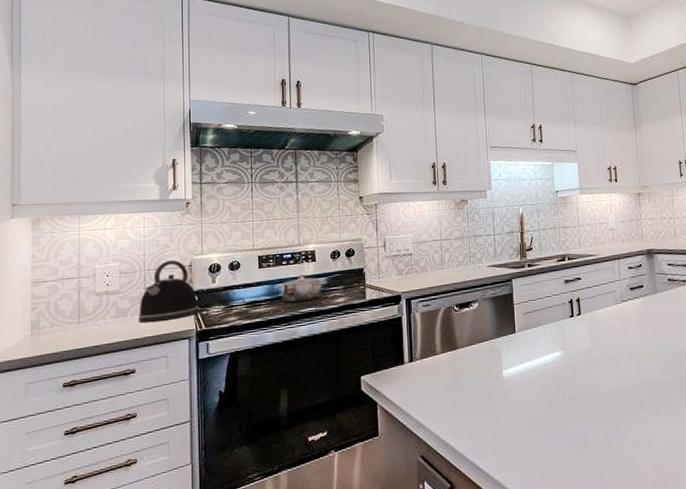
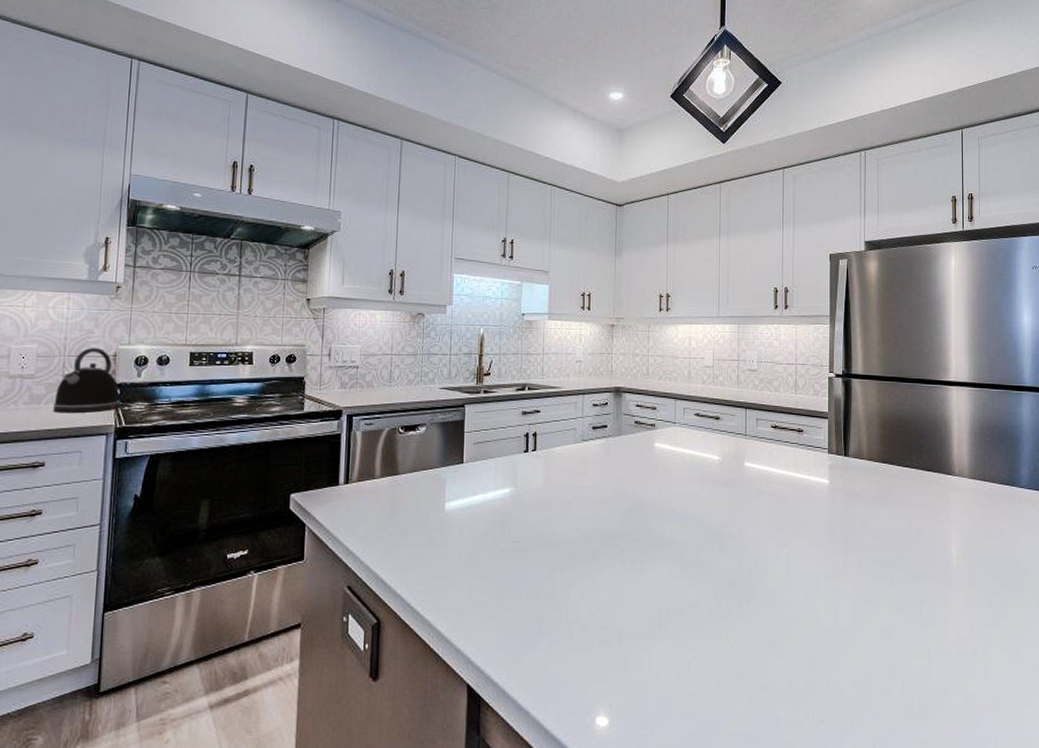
cooking pot: present [276,274,328,303] -> none [207,377,264,407]

